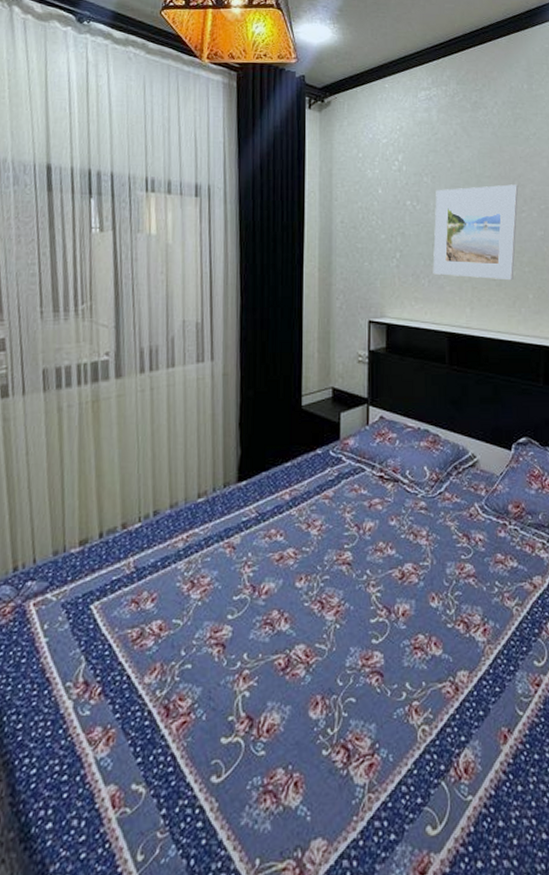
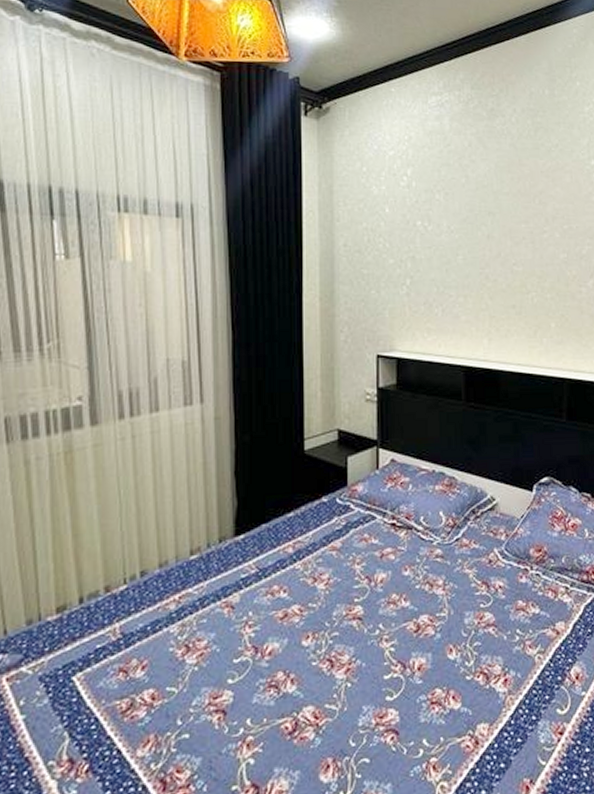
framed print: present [432,184,519,281] -> none [446,202,540,308]

